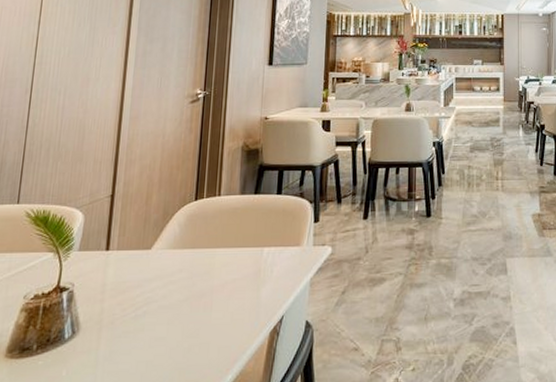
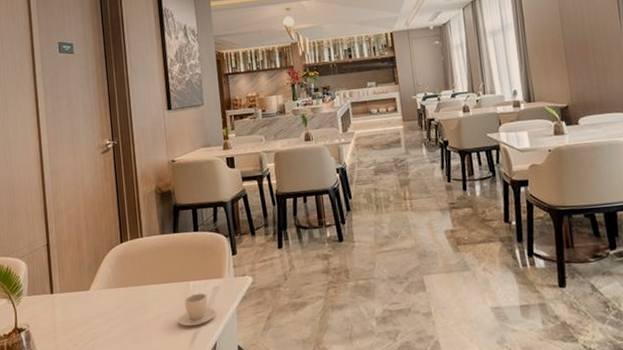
teacup: none [245,260,288,297] -> present [178,292,216,327]

